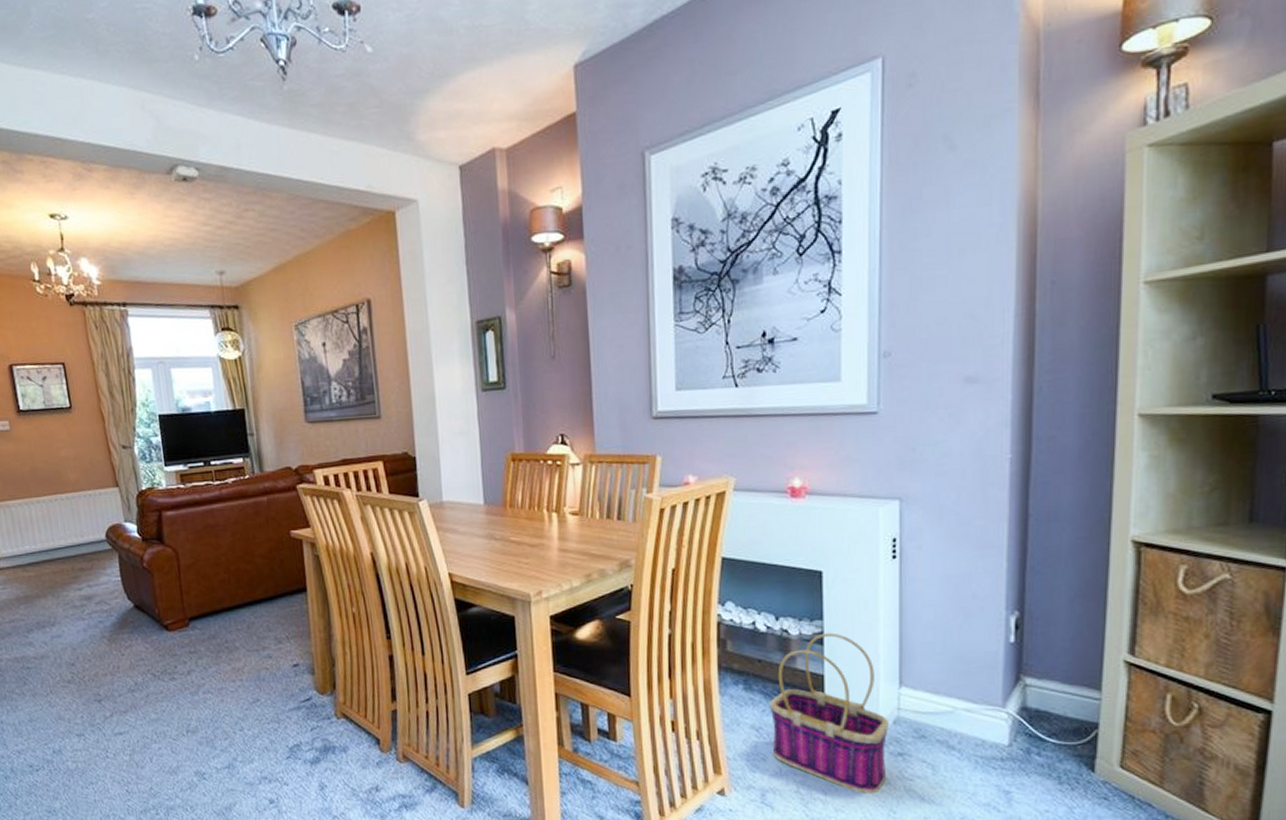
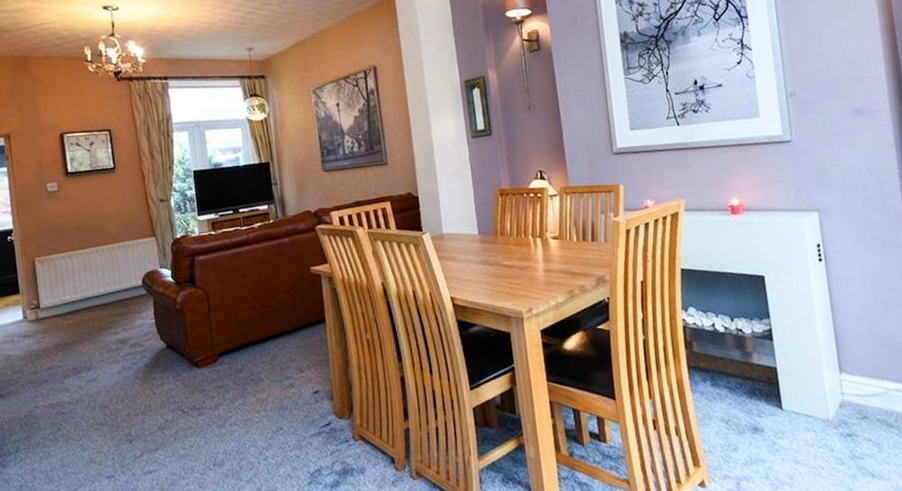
basket: present [769,632,890,794] -> none [734,329,840,475]

